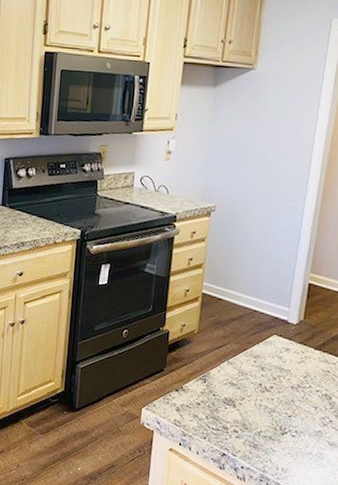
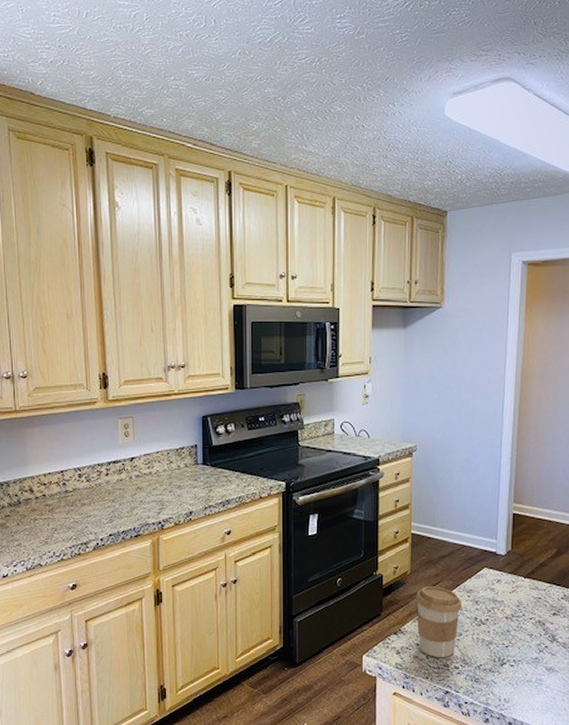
coffee cup: none [199,347,248,420] -> present [416,586,462,657]

